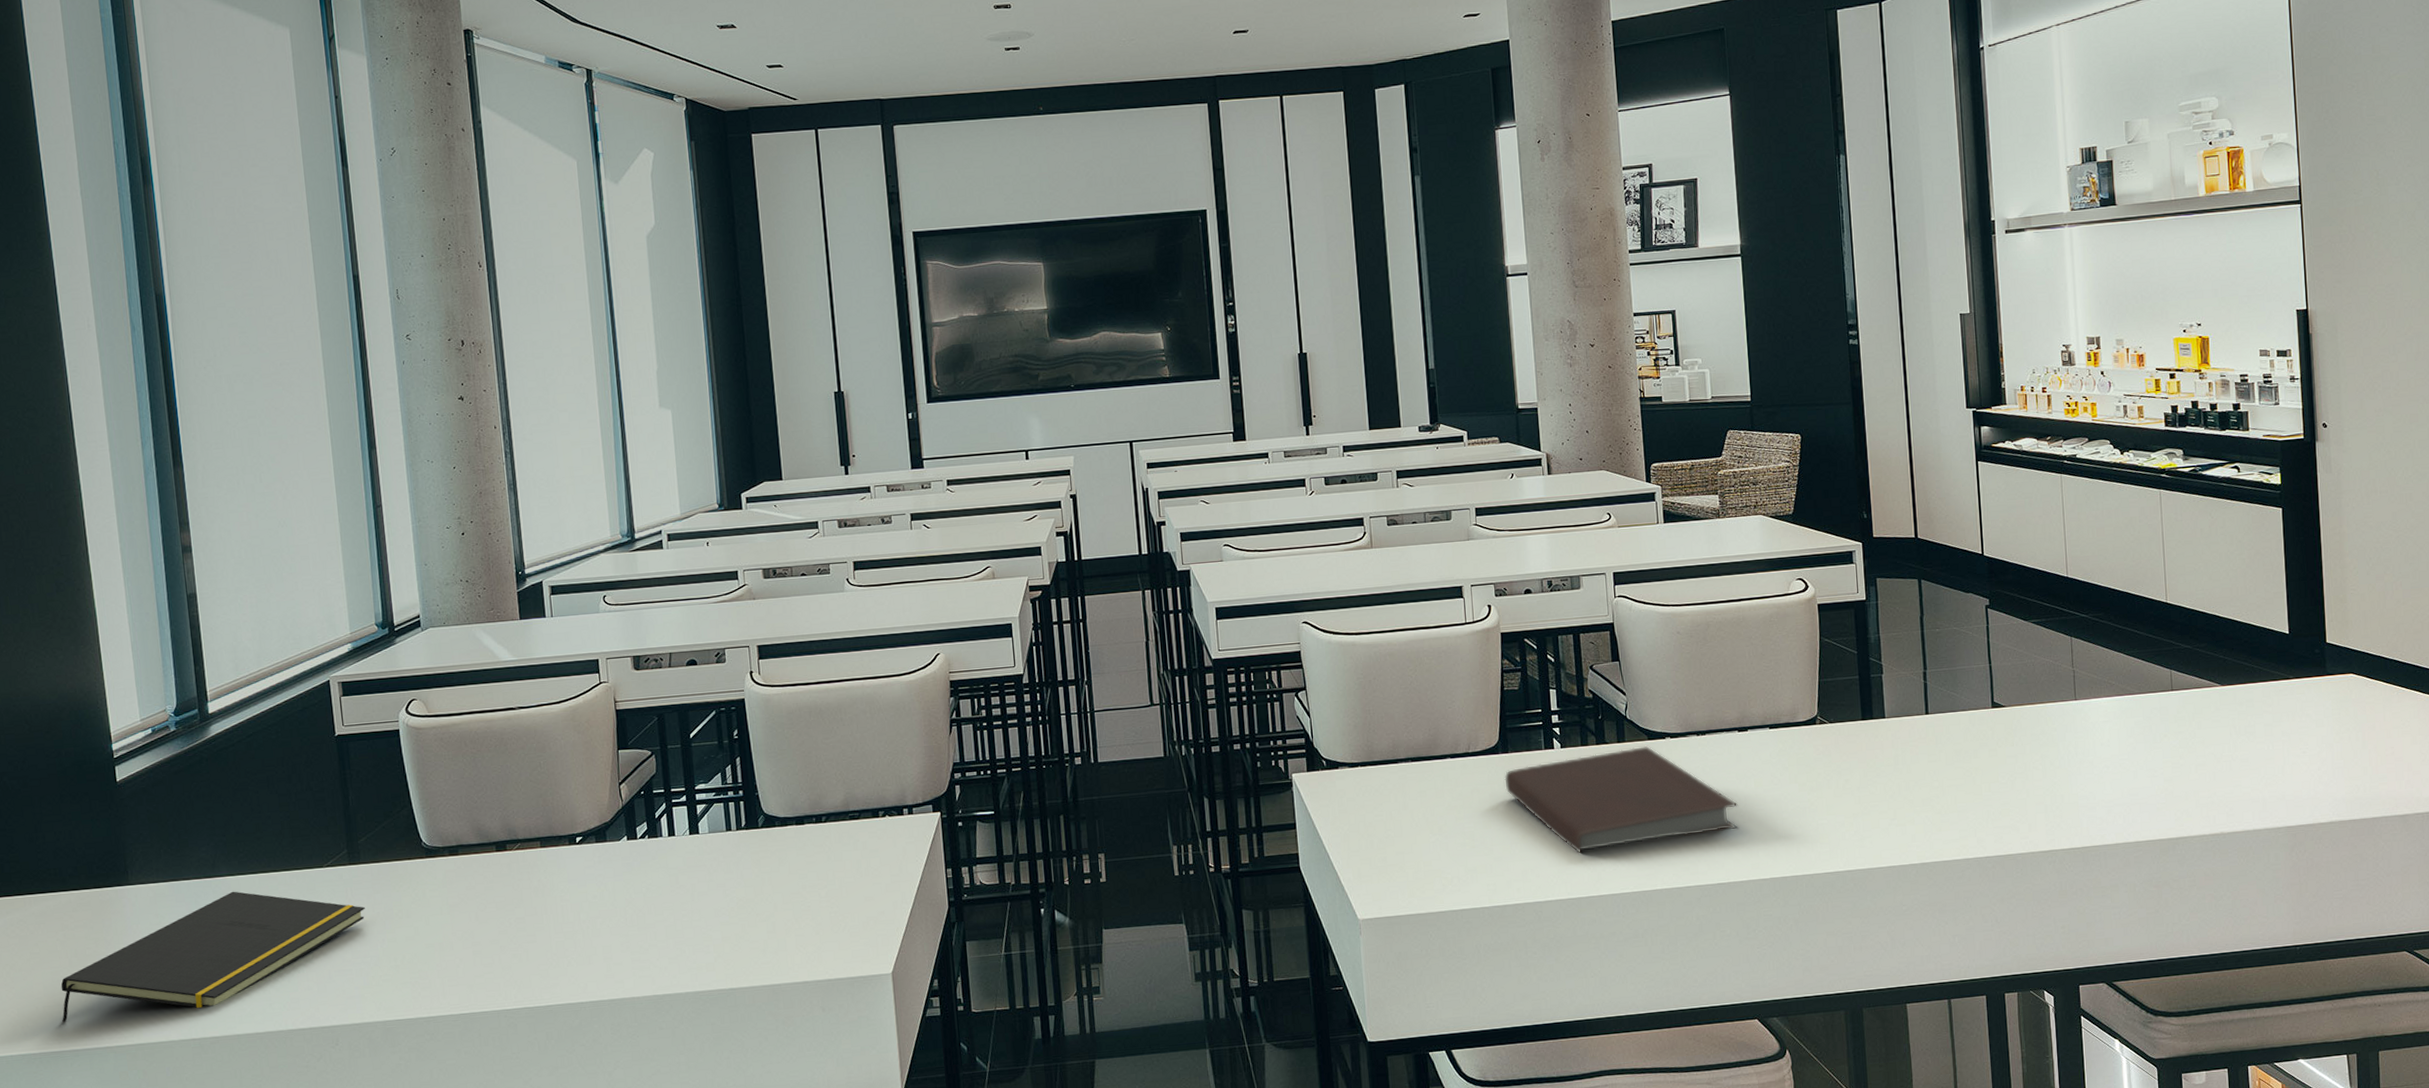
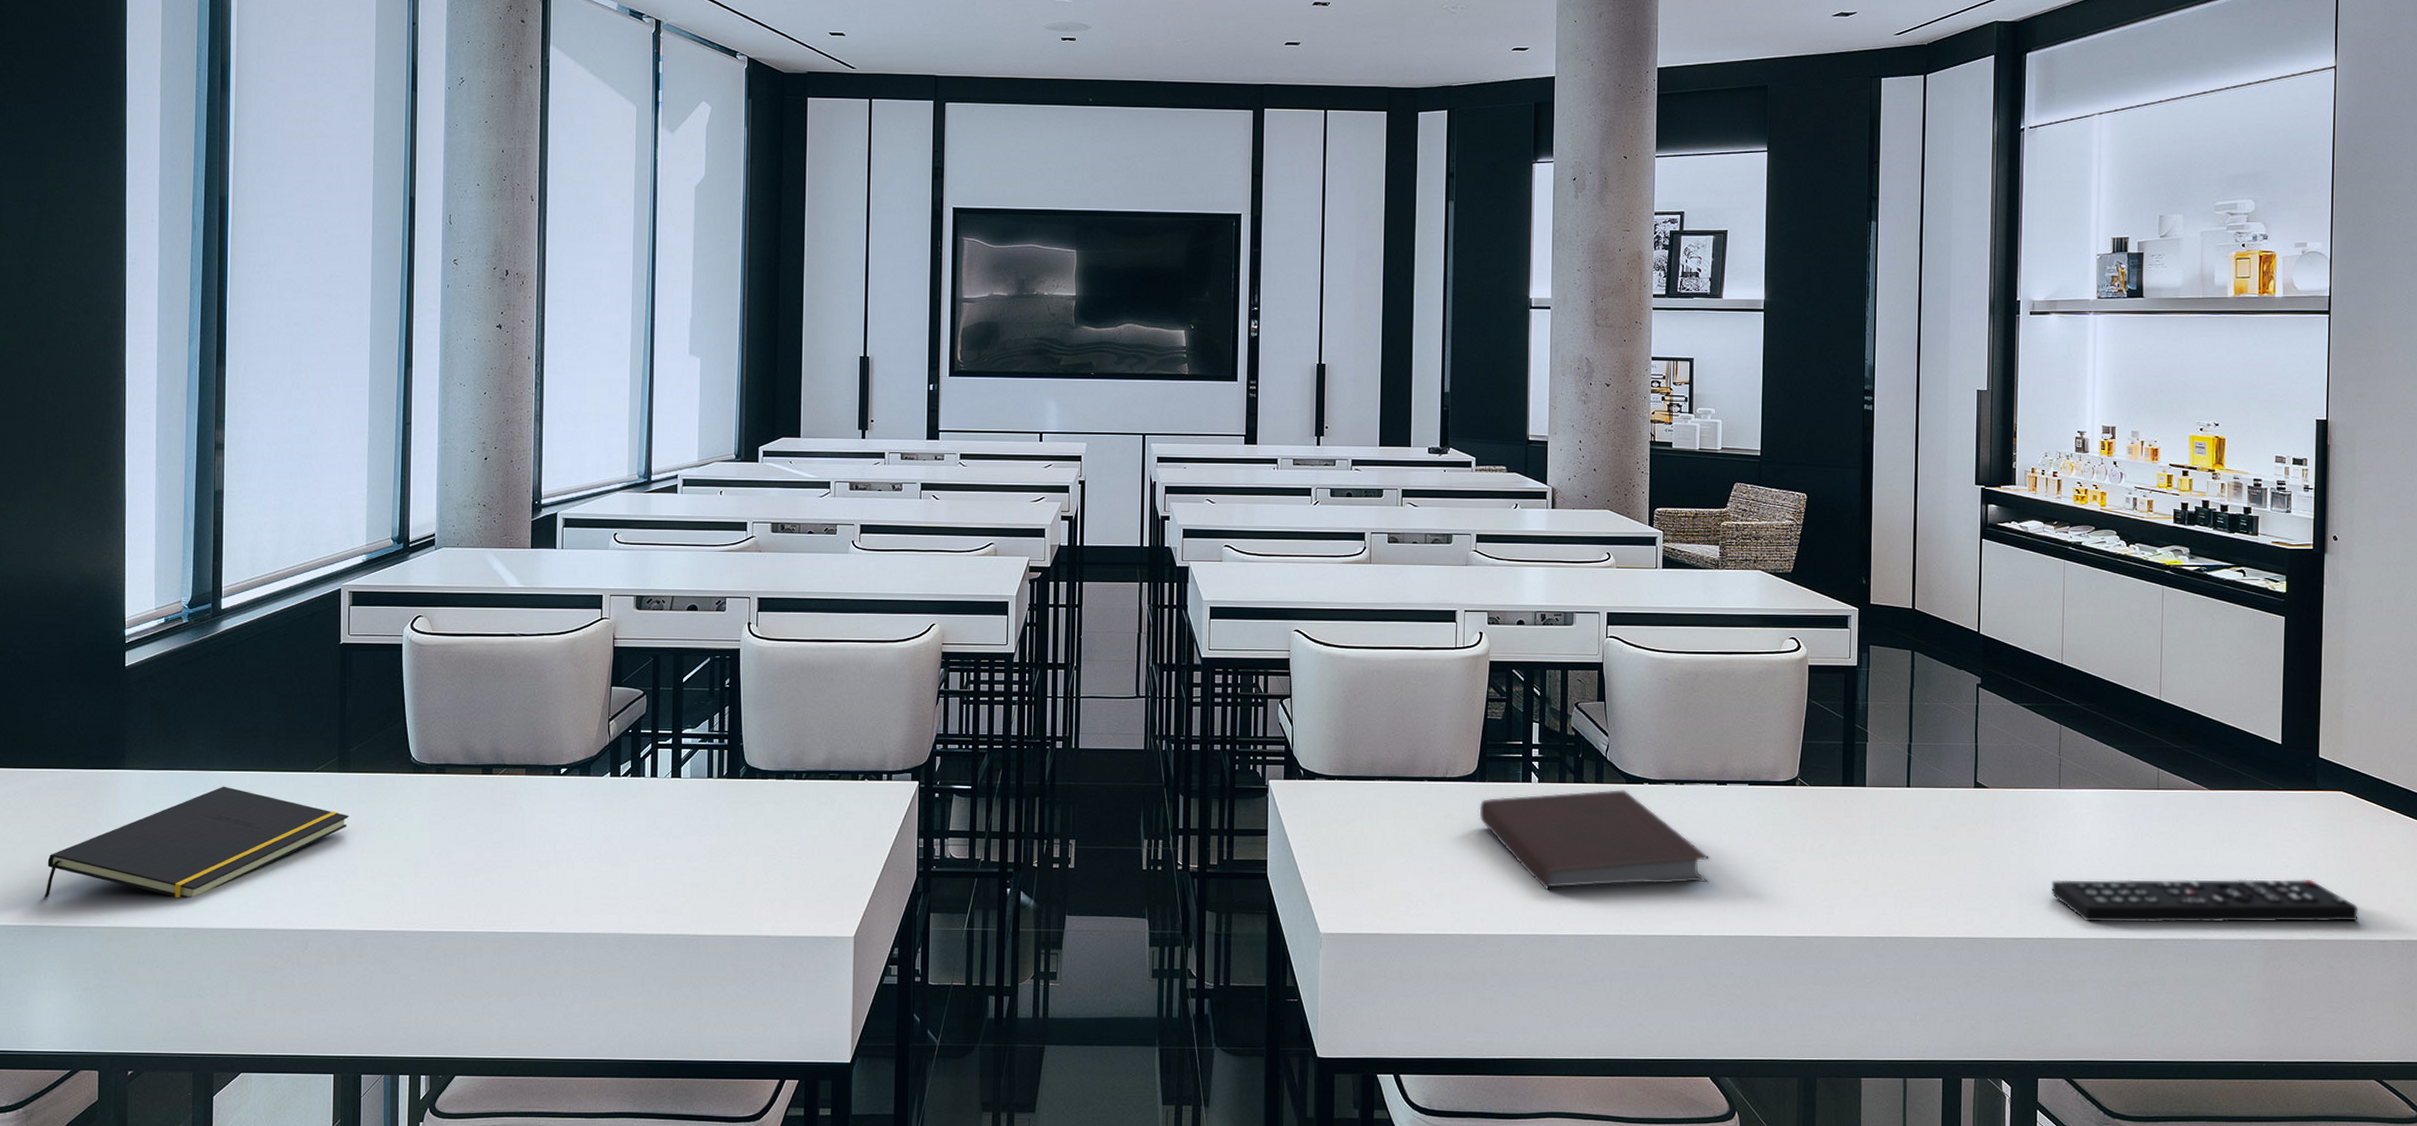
remote control: none [2076,762,2377,828] -> present [2051,879,2358,923]

